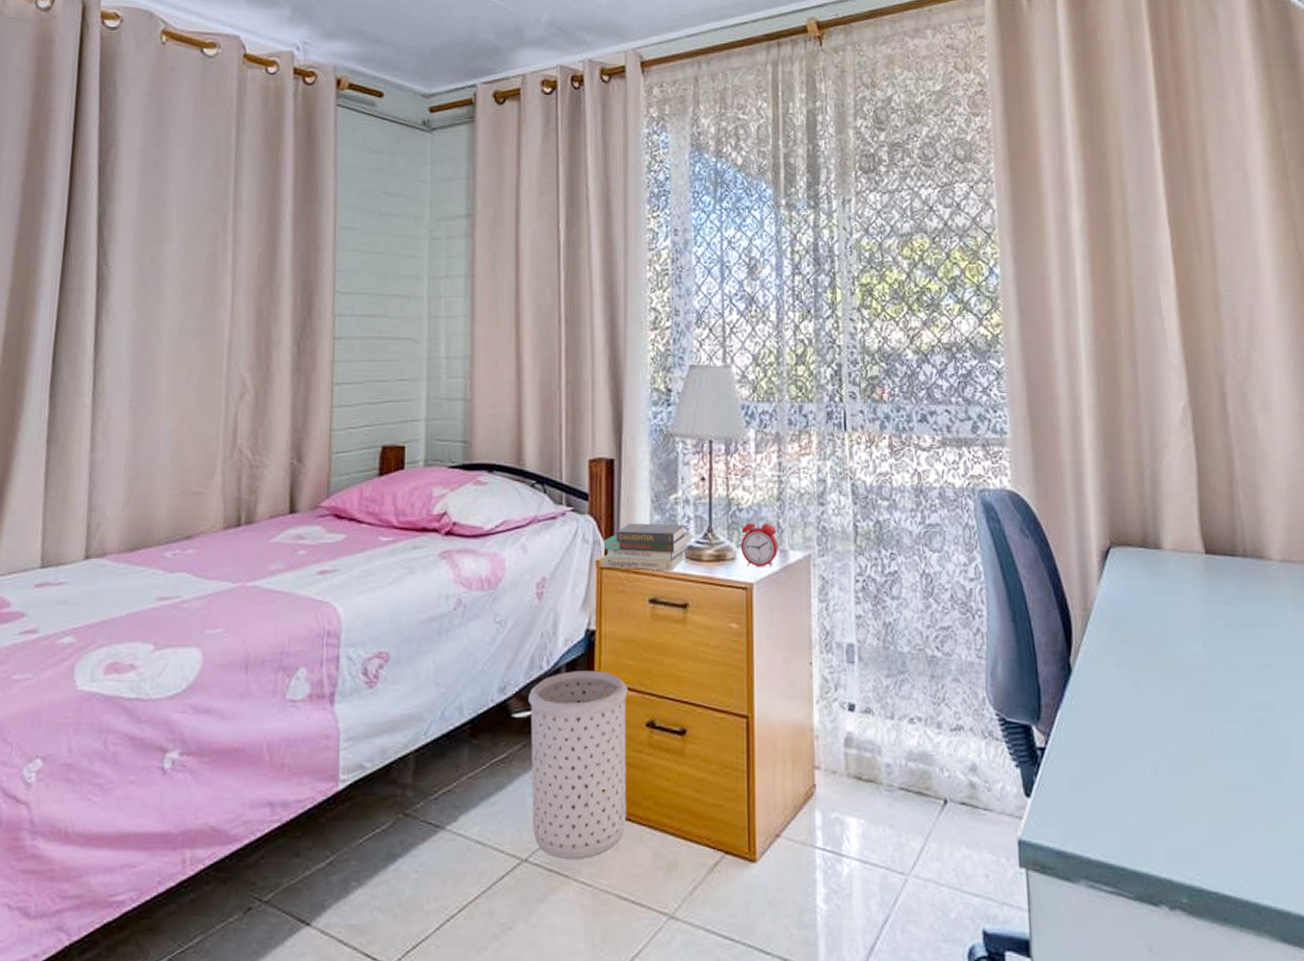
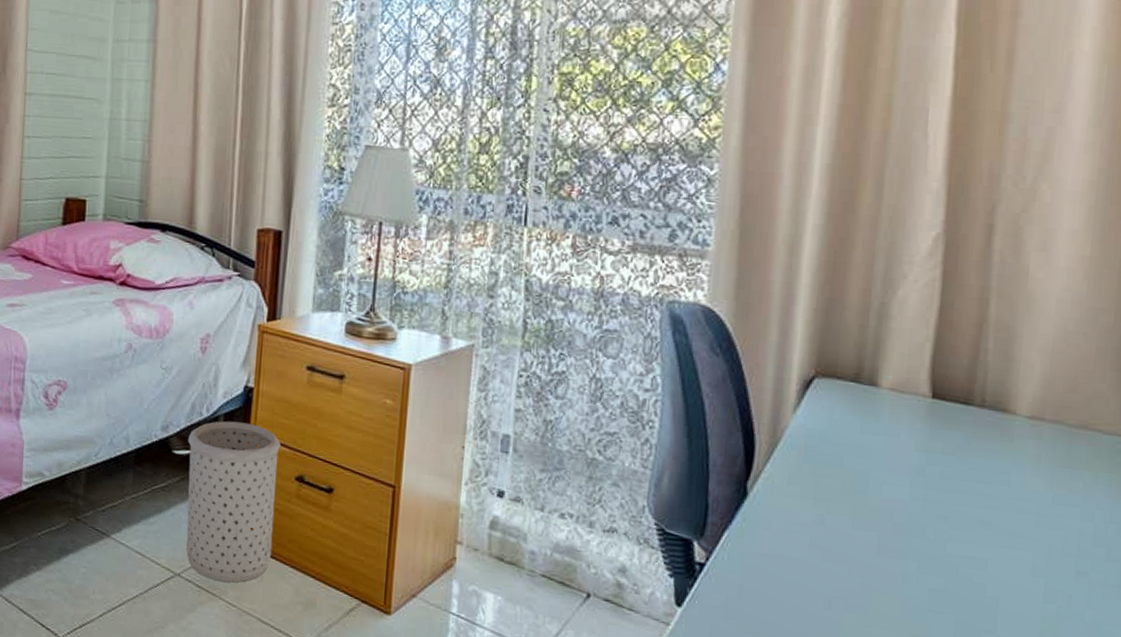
books: present [600,523,691,571] -> none [262,294,353,343]
alarm clock: present [740,515,778,567] -> none [402,300,441,352]

